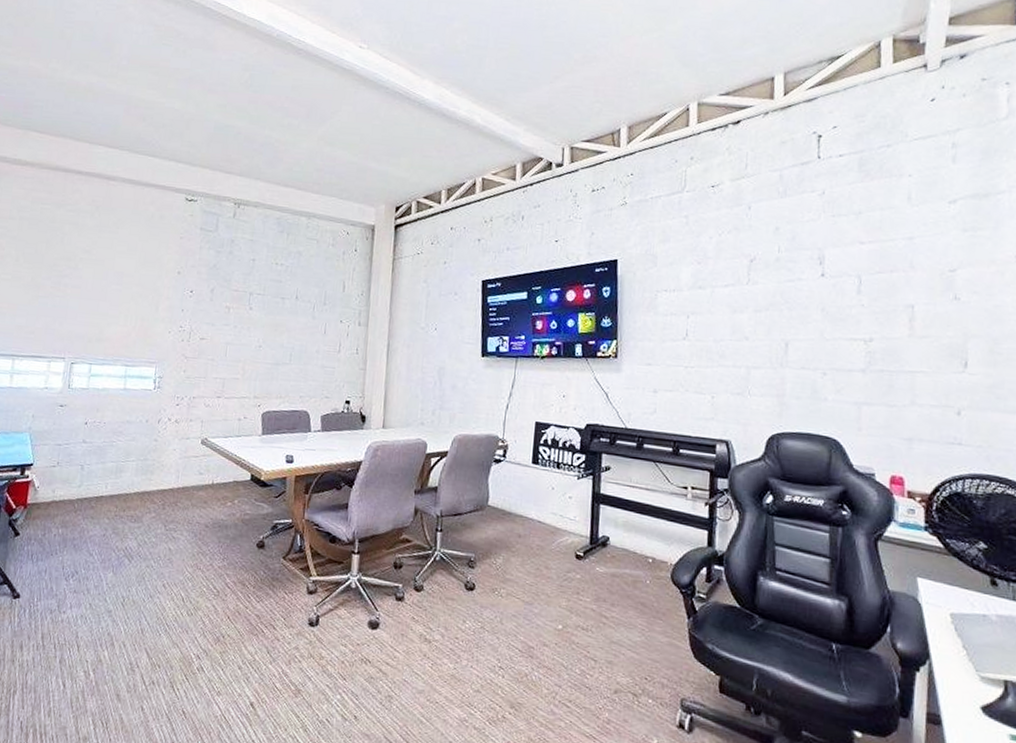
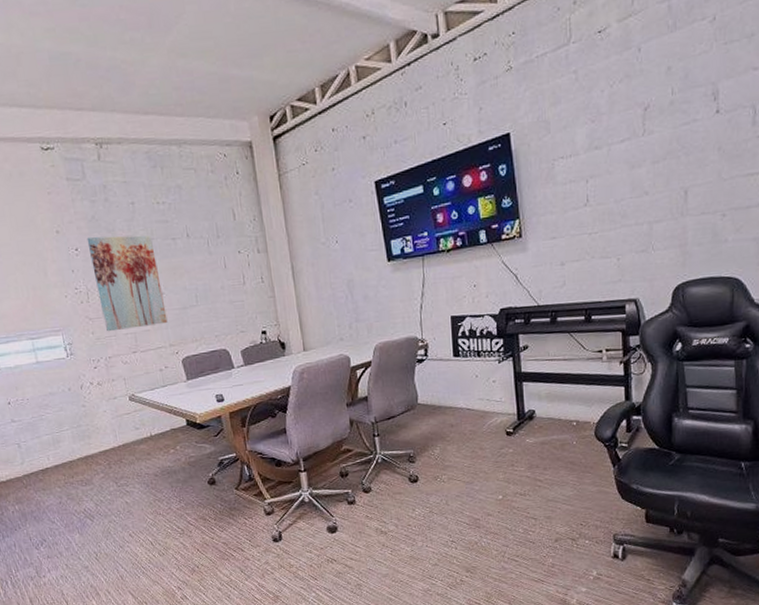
wall art: none [197,282,263,376] -> present [86,235,168,332]

